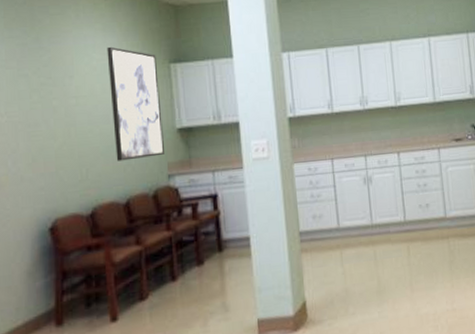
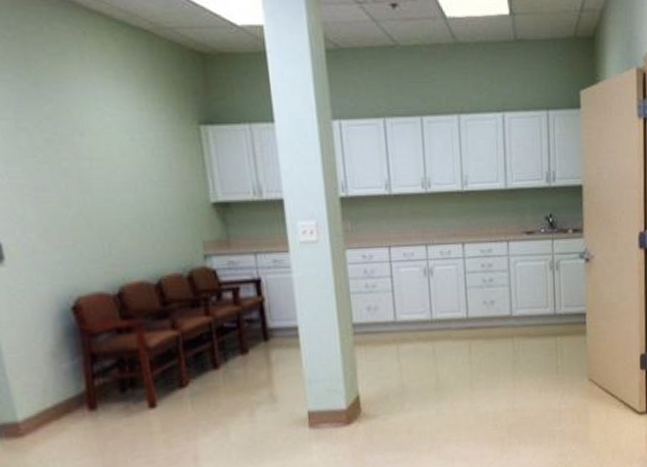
wall art: present [106,46,164,161] -> none [122,99,198,237]

